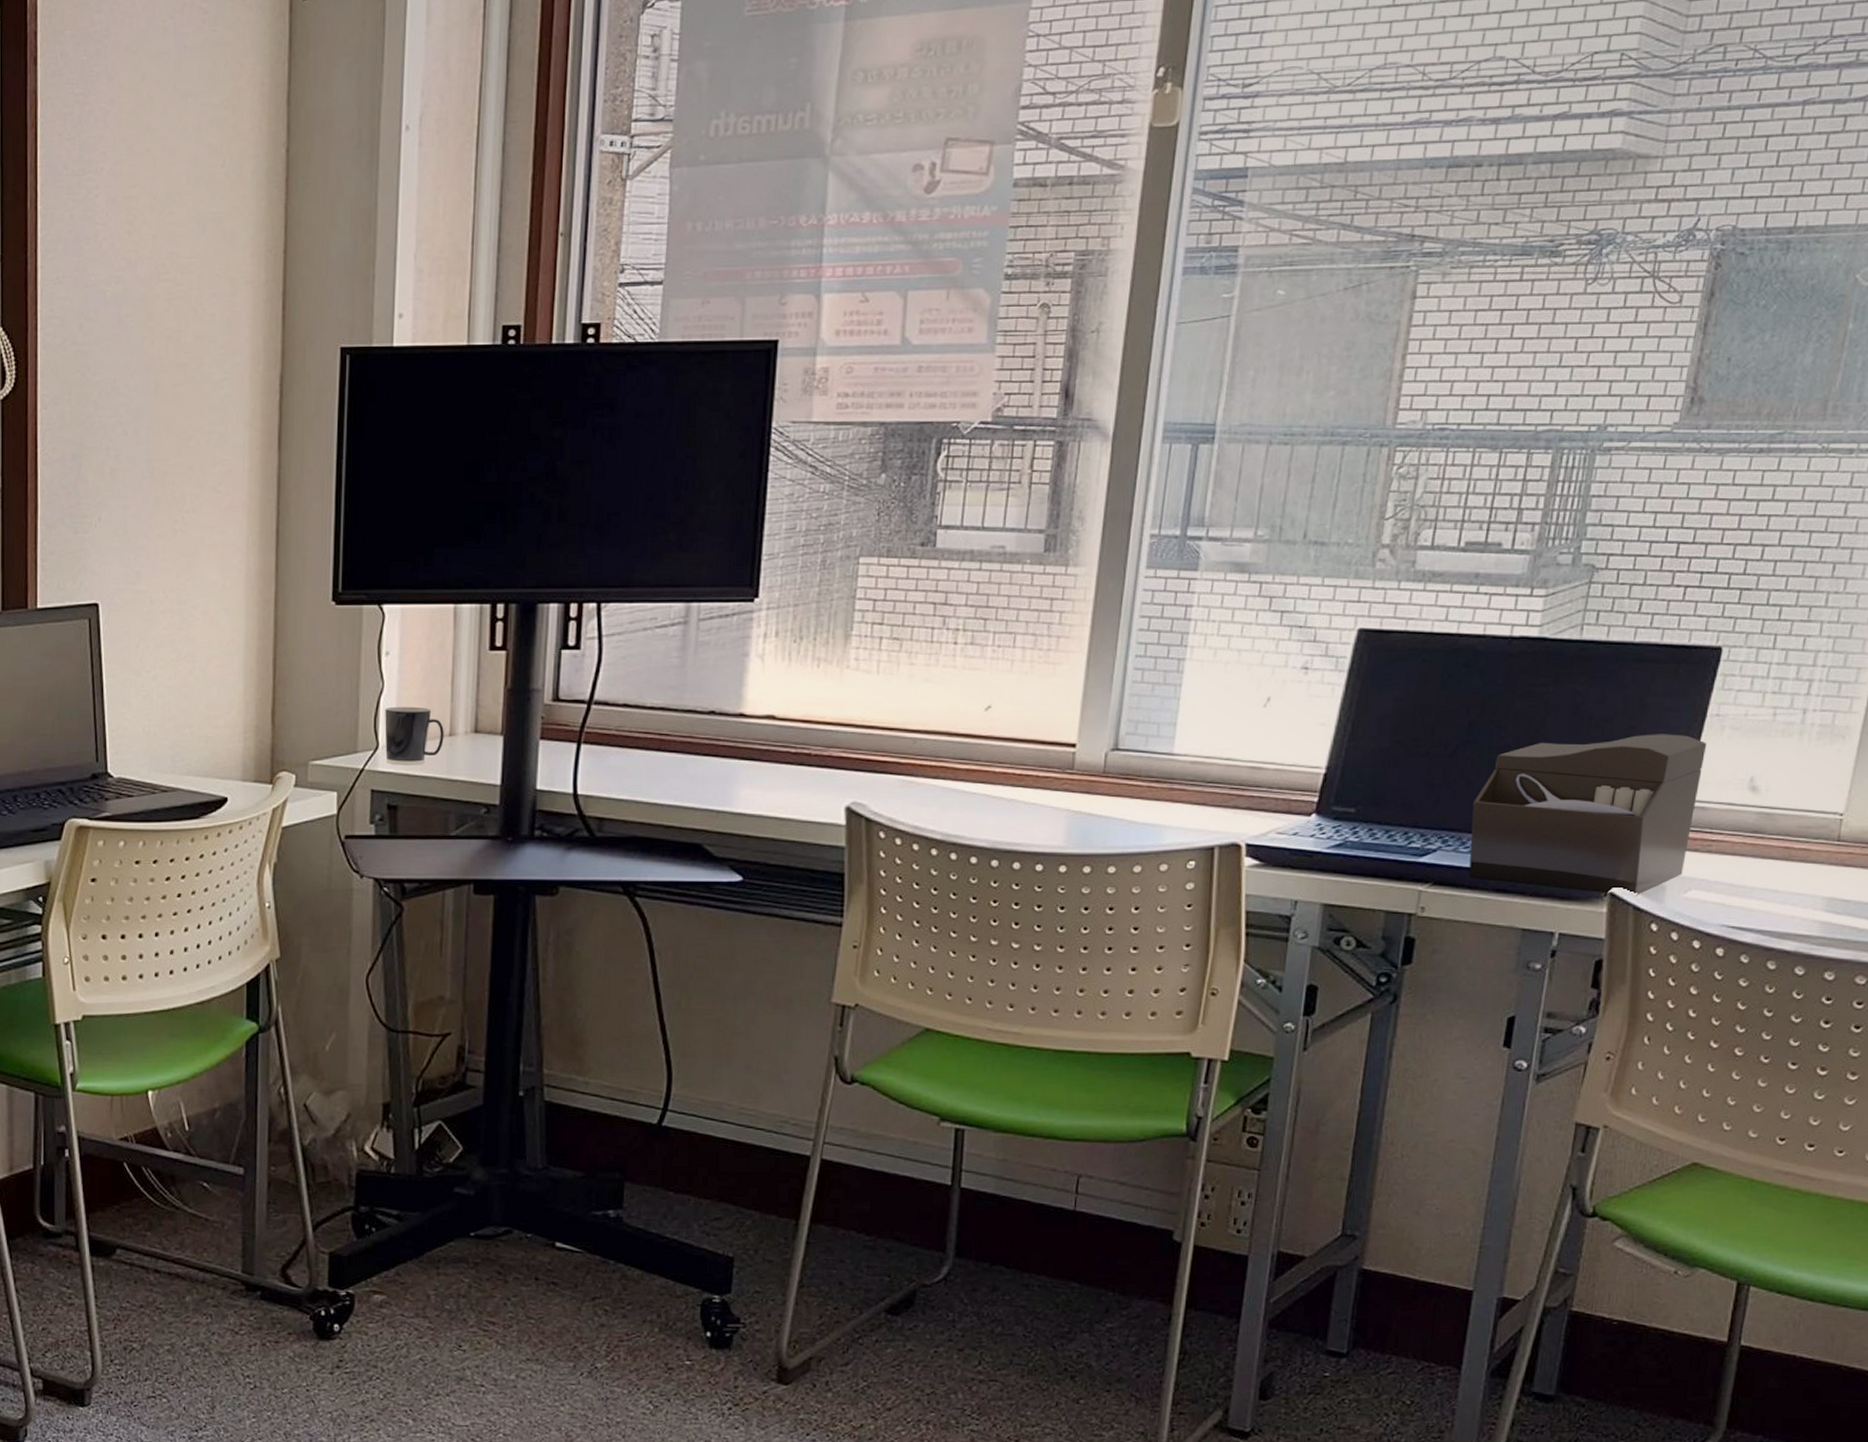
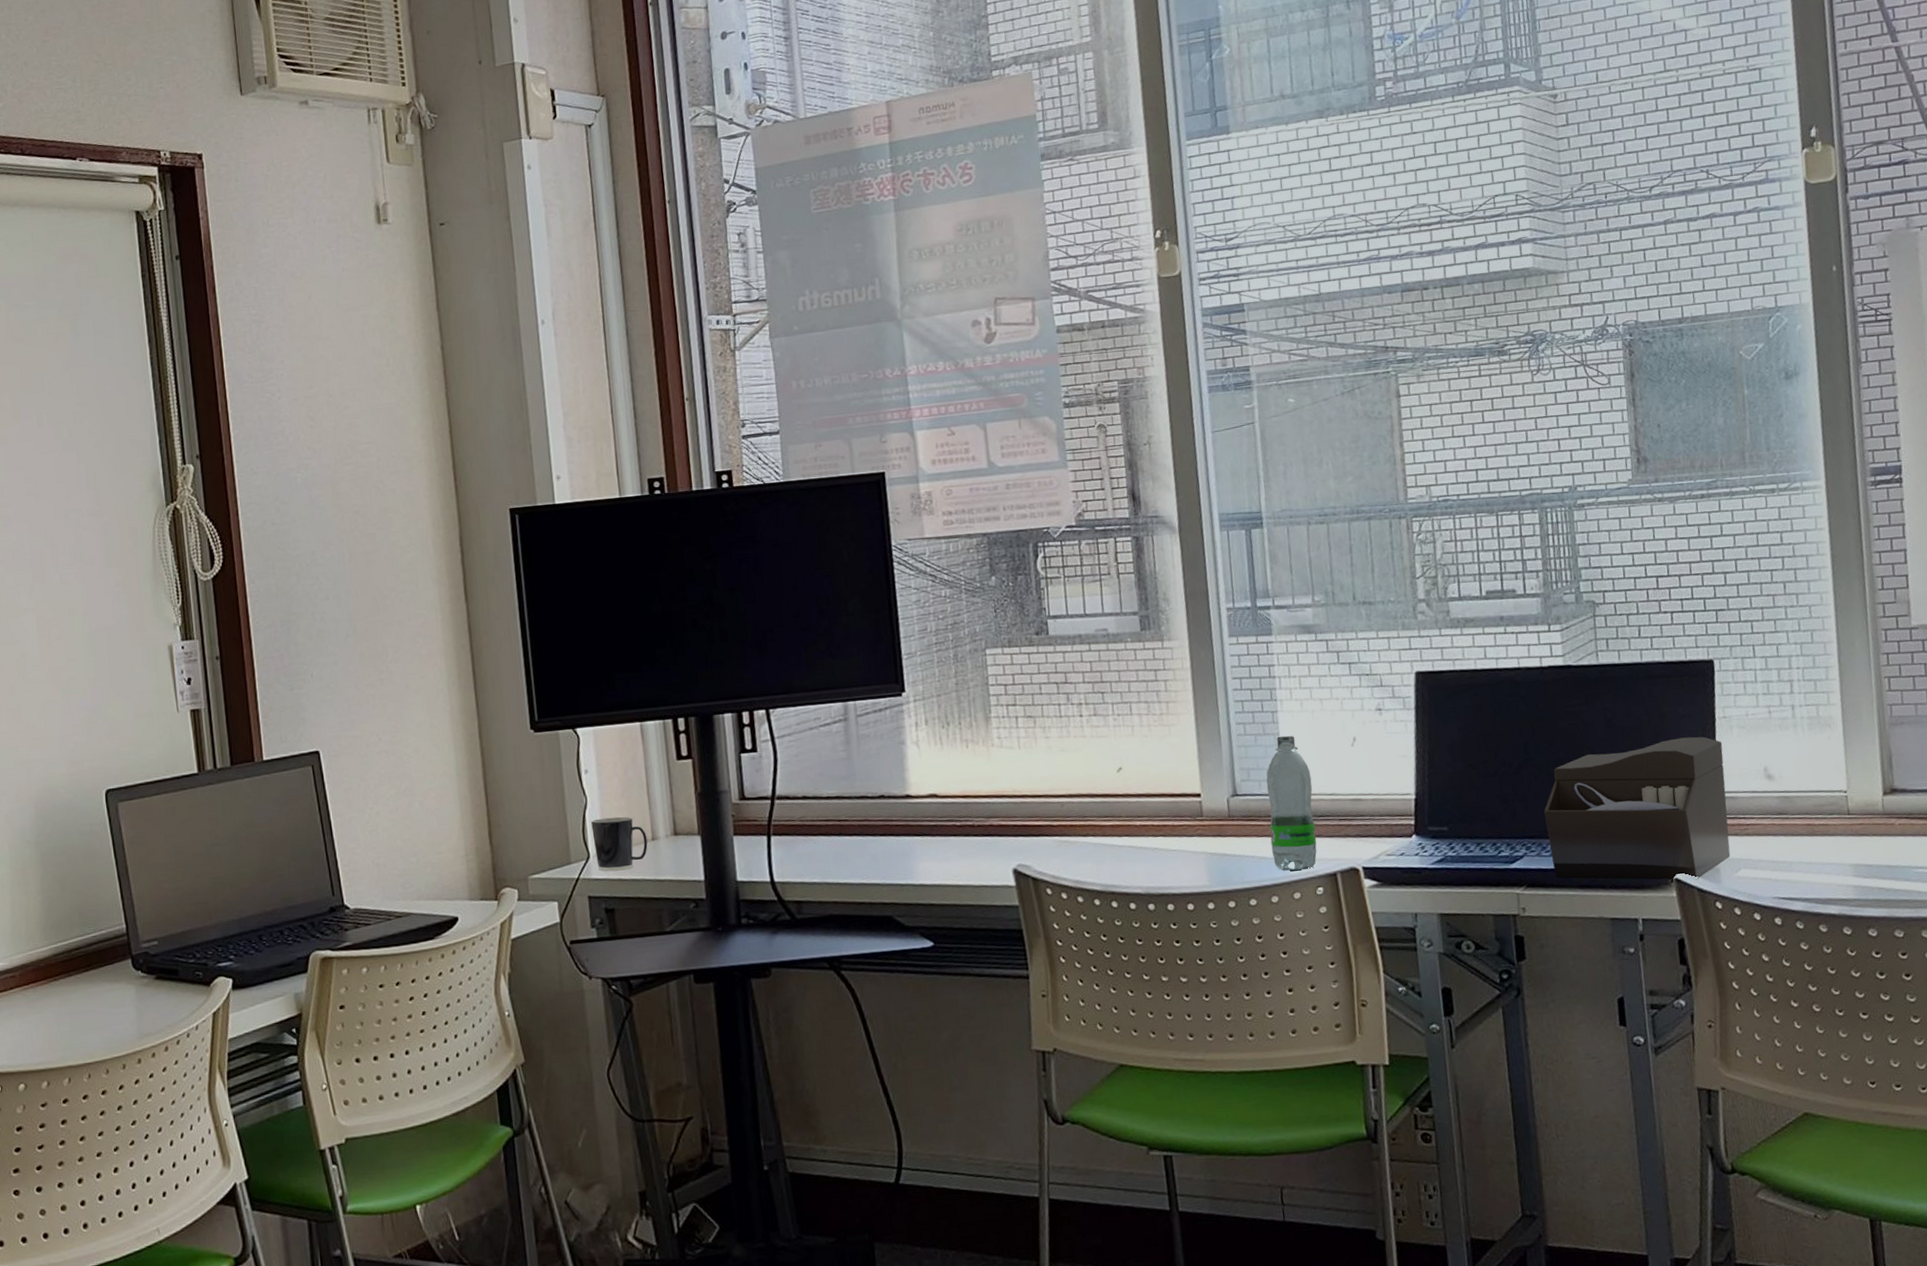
bottle: none [1145,687,1209,840] -> present [1266,735,1317,871]

